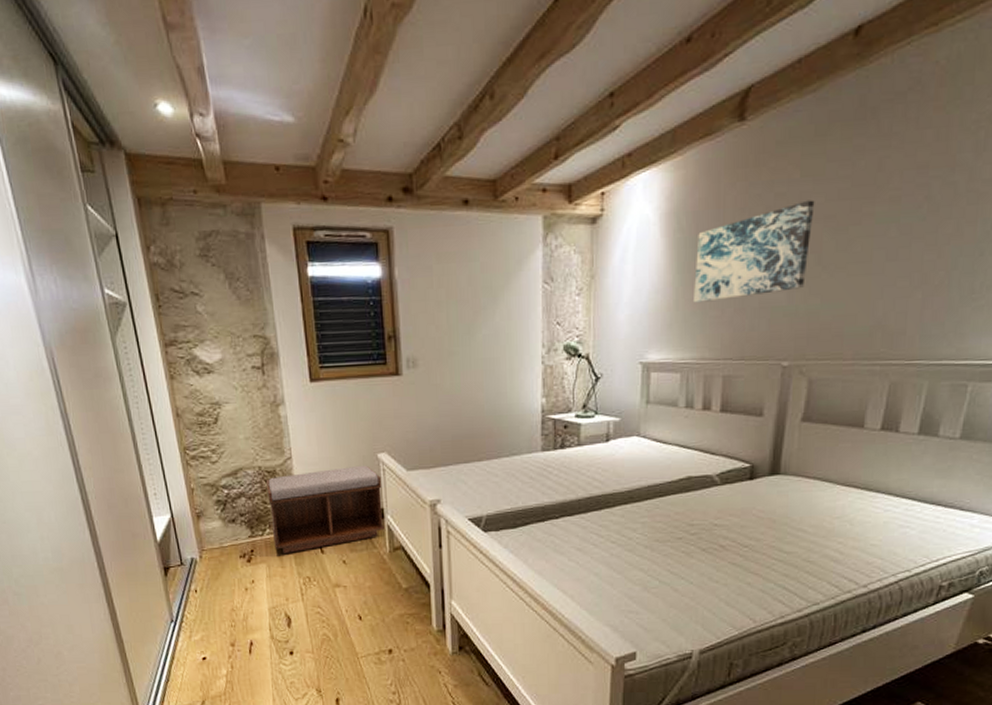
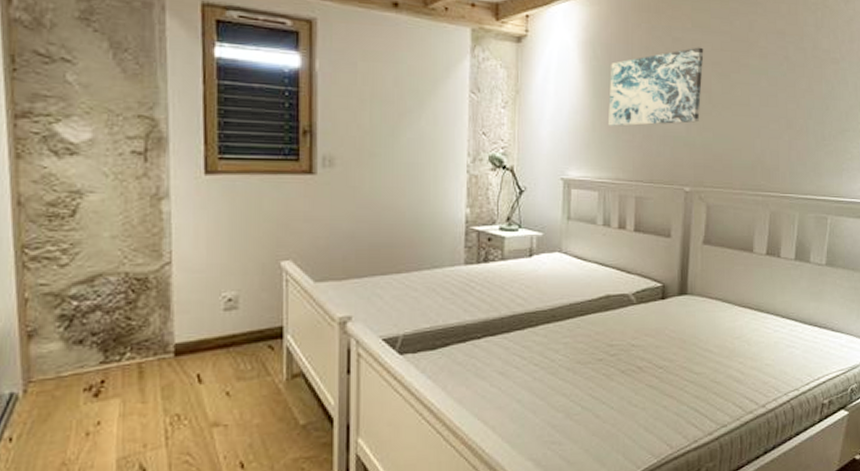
bench: present [265,465,385,553] -> none [132,274,284,384]

